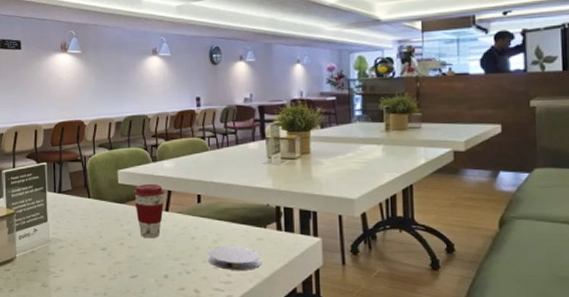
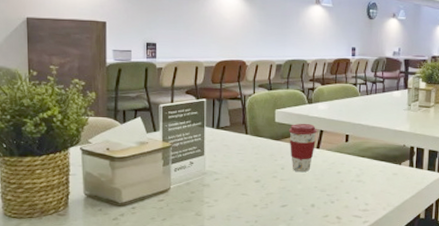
coaster: present [207,246,261,270] -> none [350,180,394,200]

